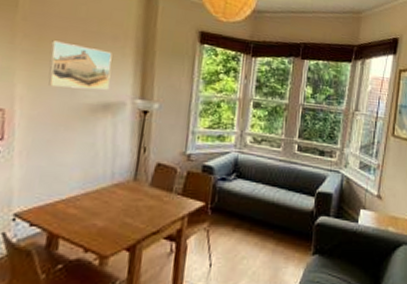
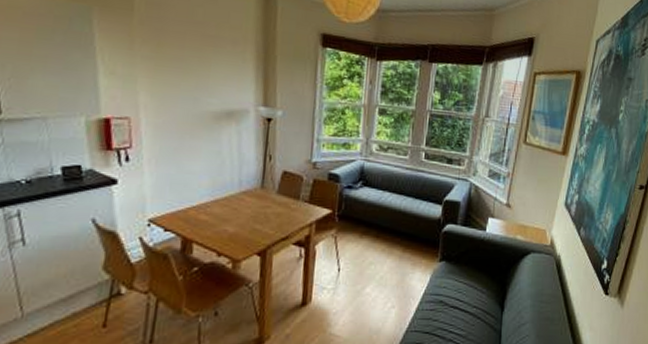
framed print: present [48,40,112,90] -> none [170,46,233,97]

